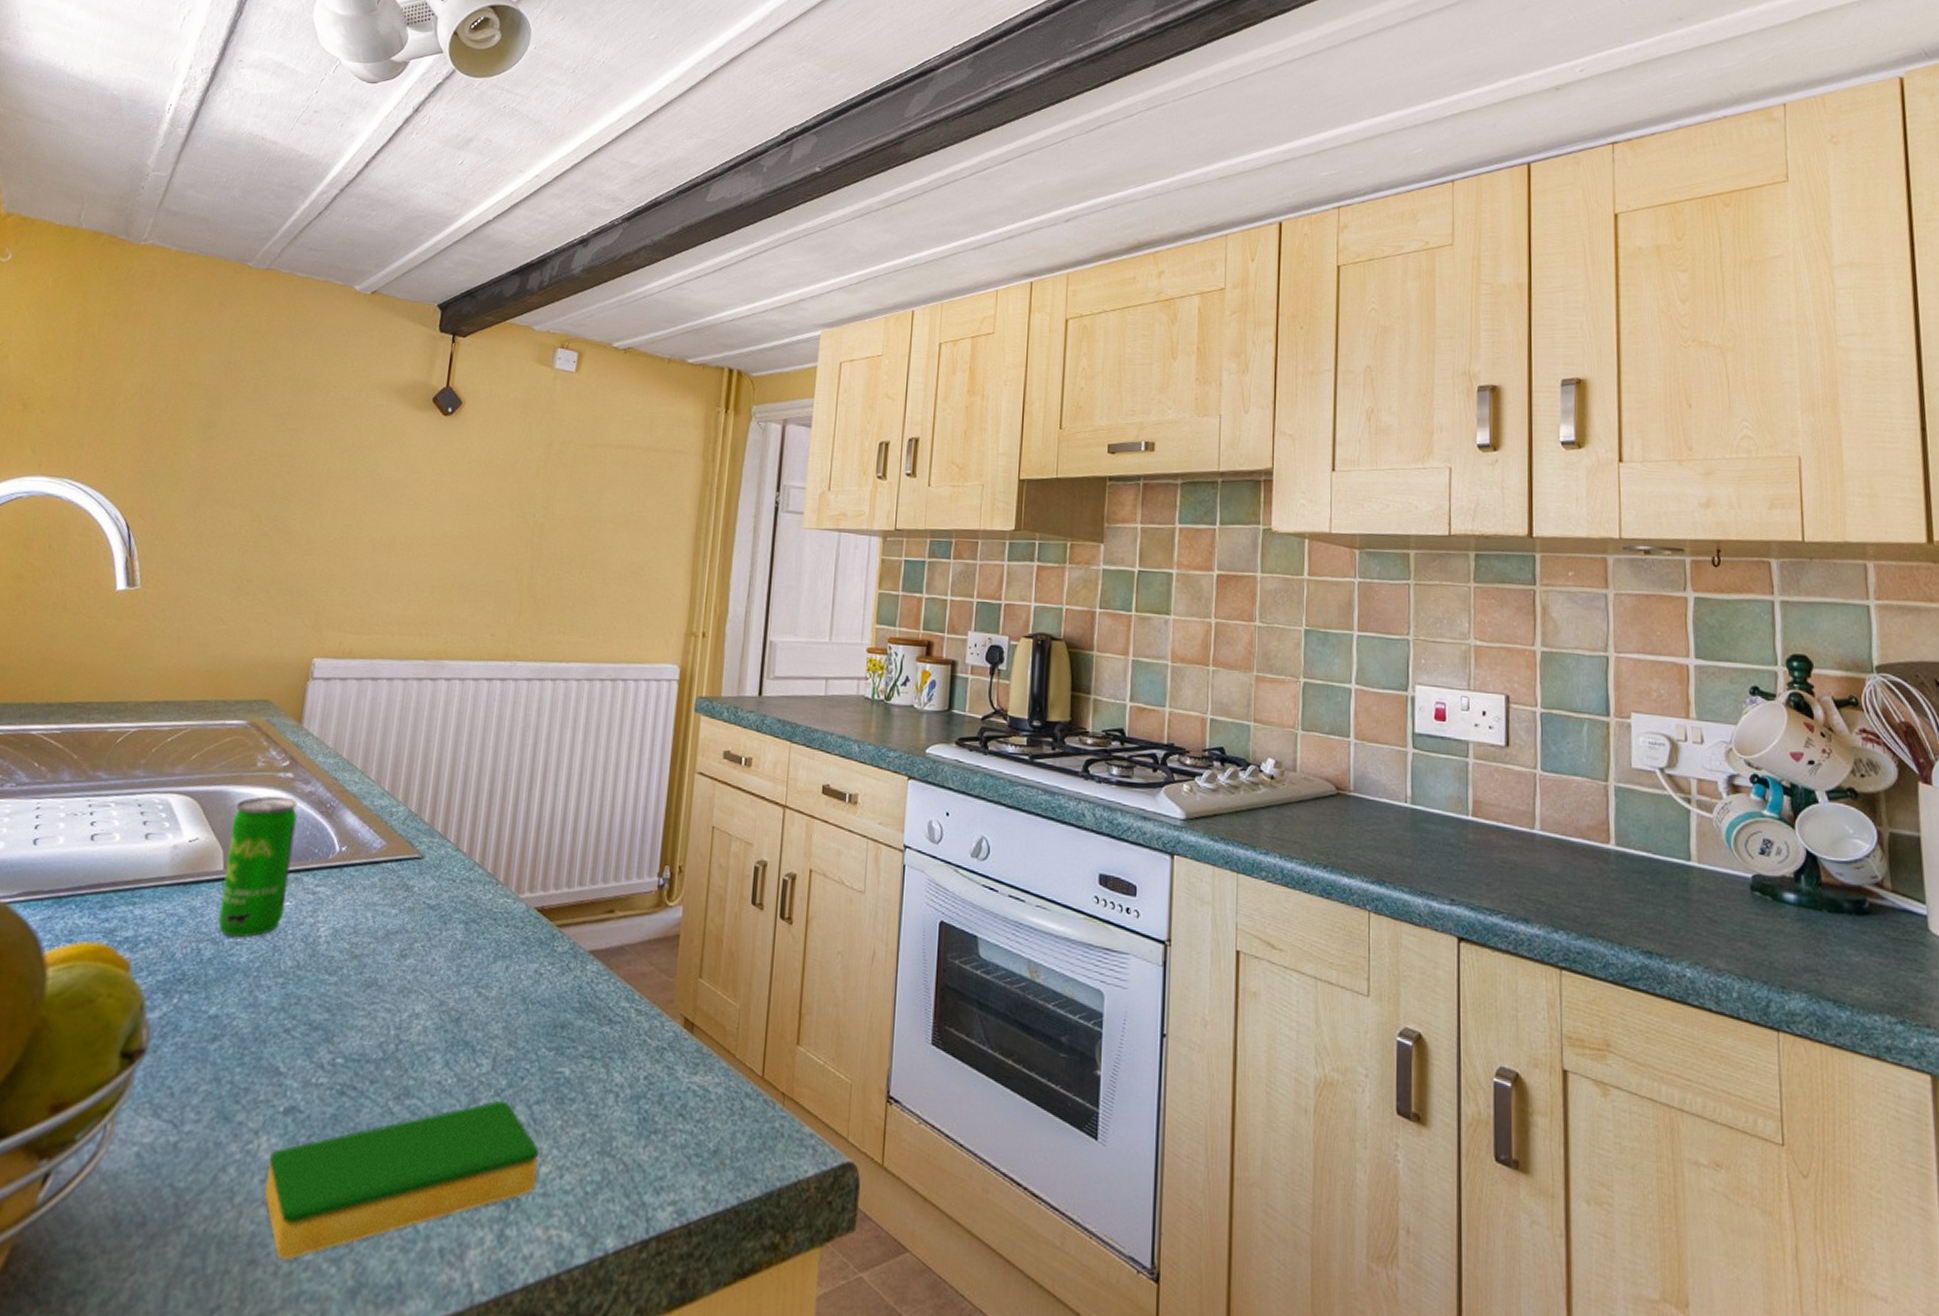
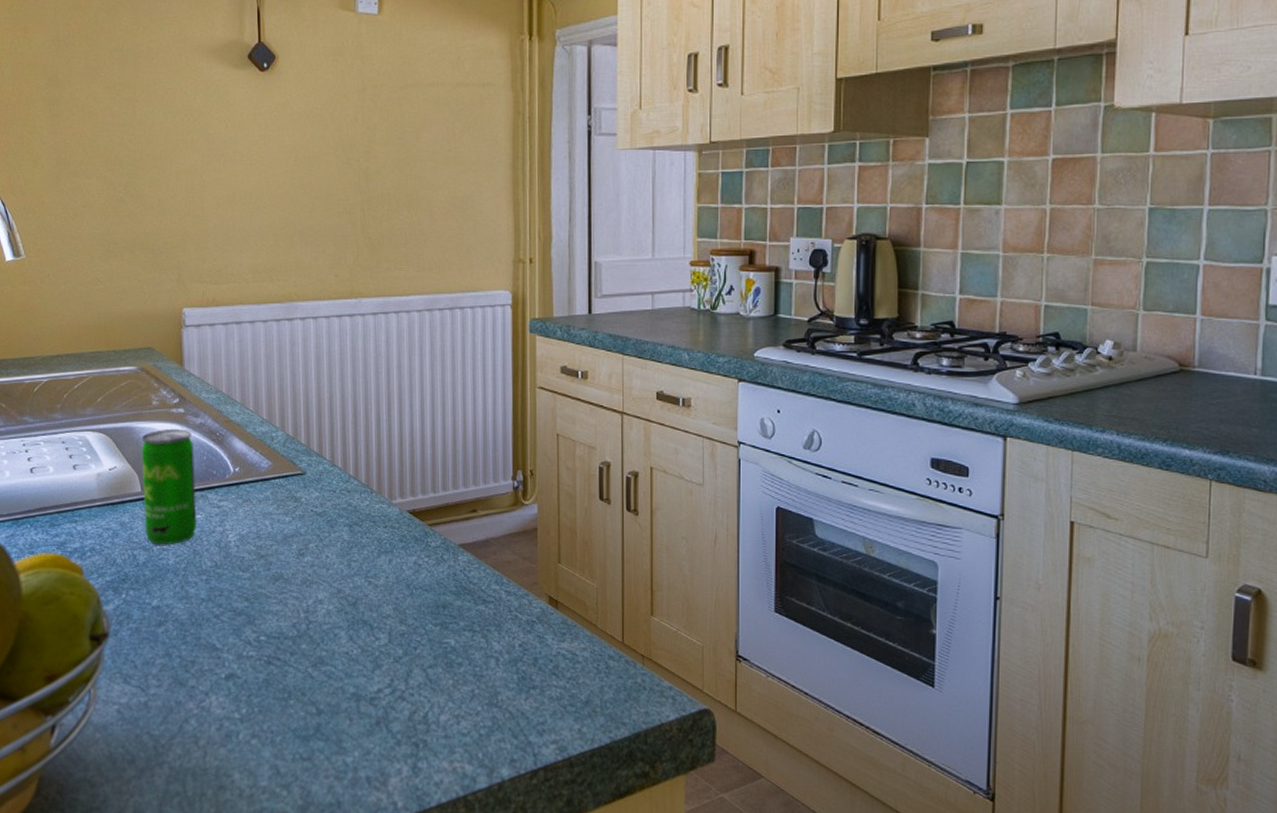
dish sponge: present [264,1100,540,1260] -> none [220,665,438,786]

